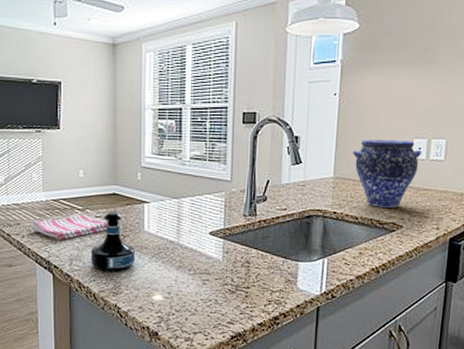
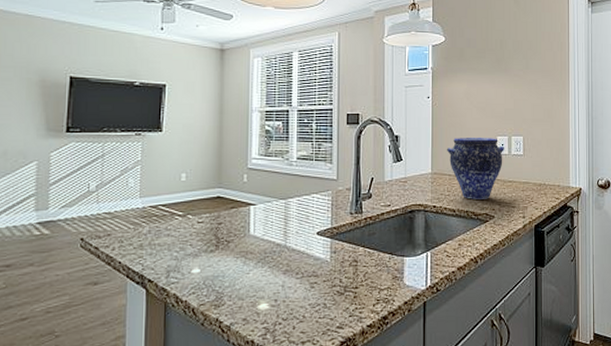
dish towel: present [32,214,108,241] -> none [125,221,211,251]
tequila bottle: present [90,211,136,273] -> none [190,216,241,283]

